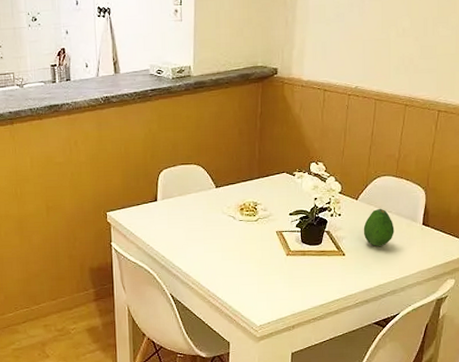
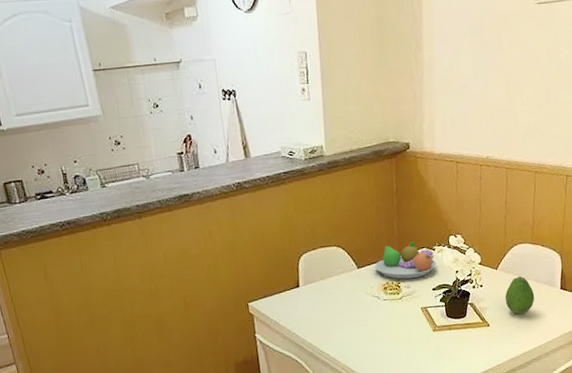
fruit bowl: none [233,166,296,202] -> present [375,241,437,279]

